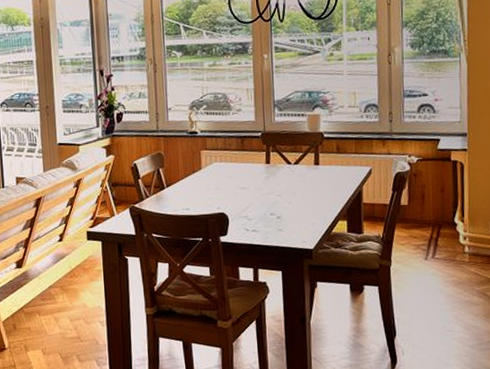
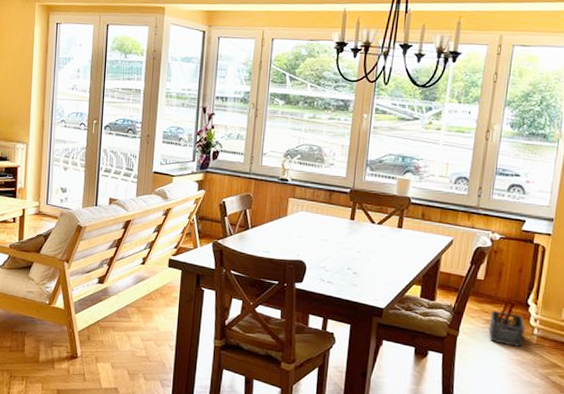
storage bin: none [420,234,456,268] -> present [488,311,525,347]

